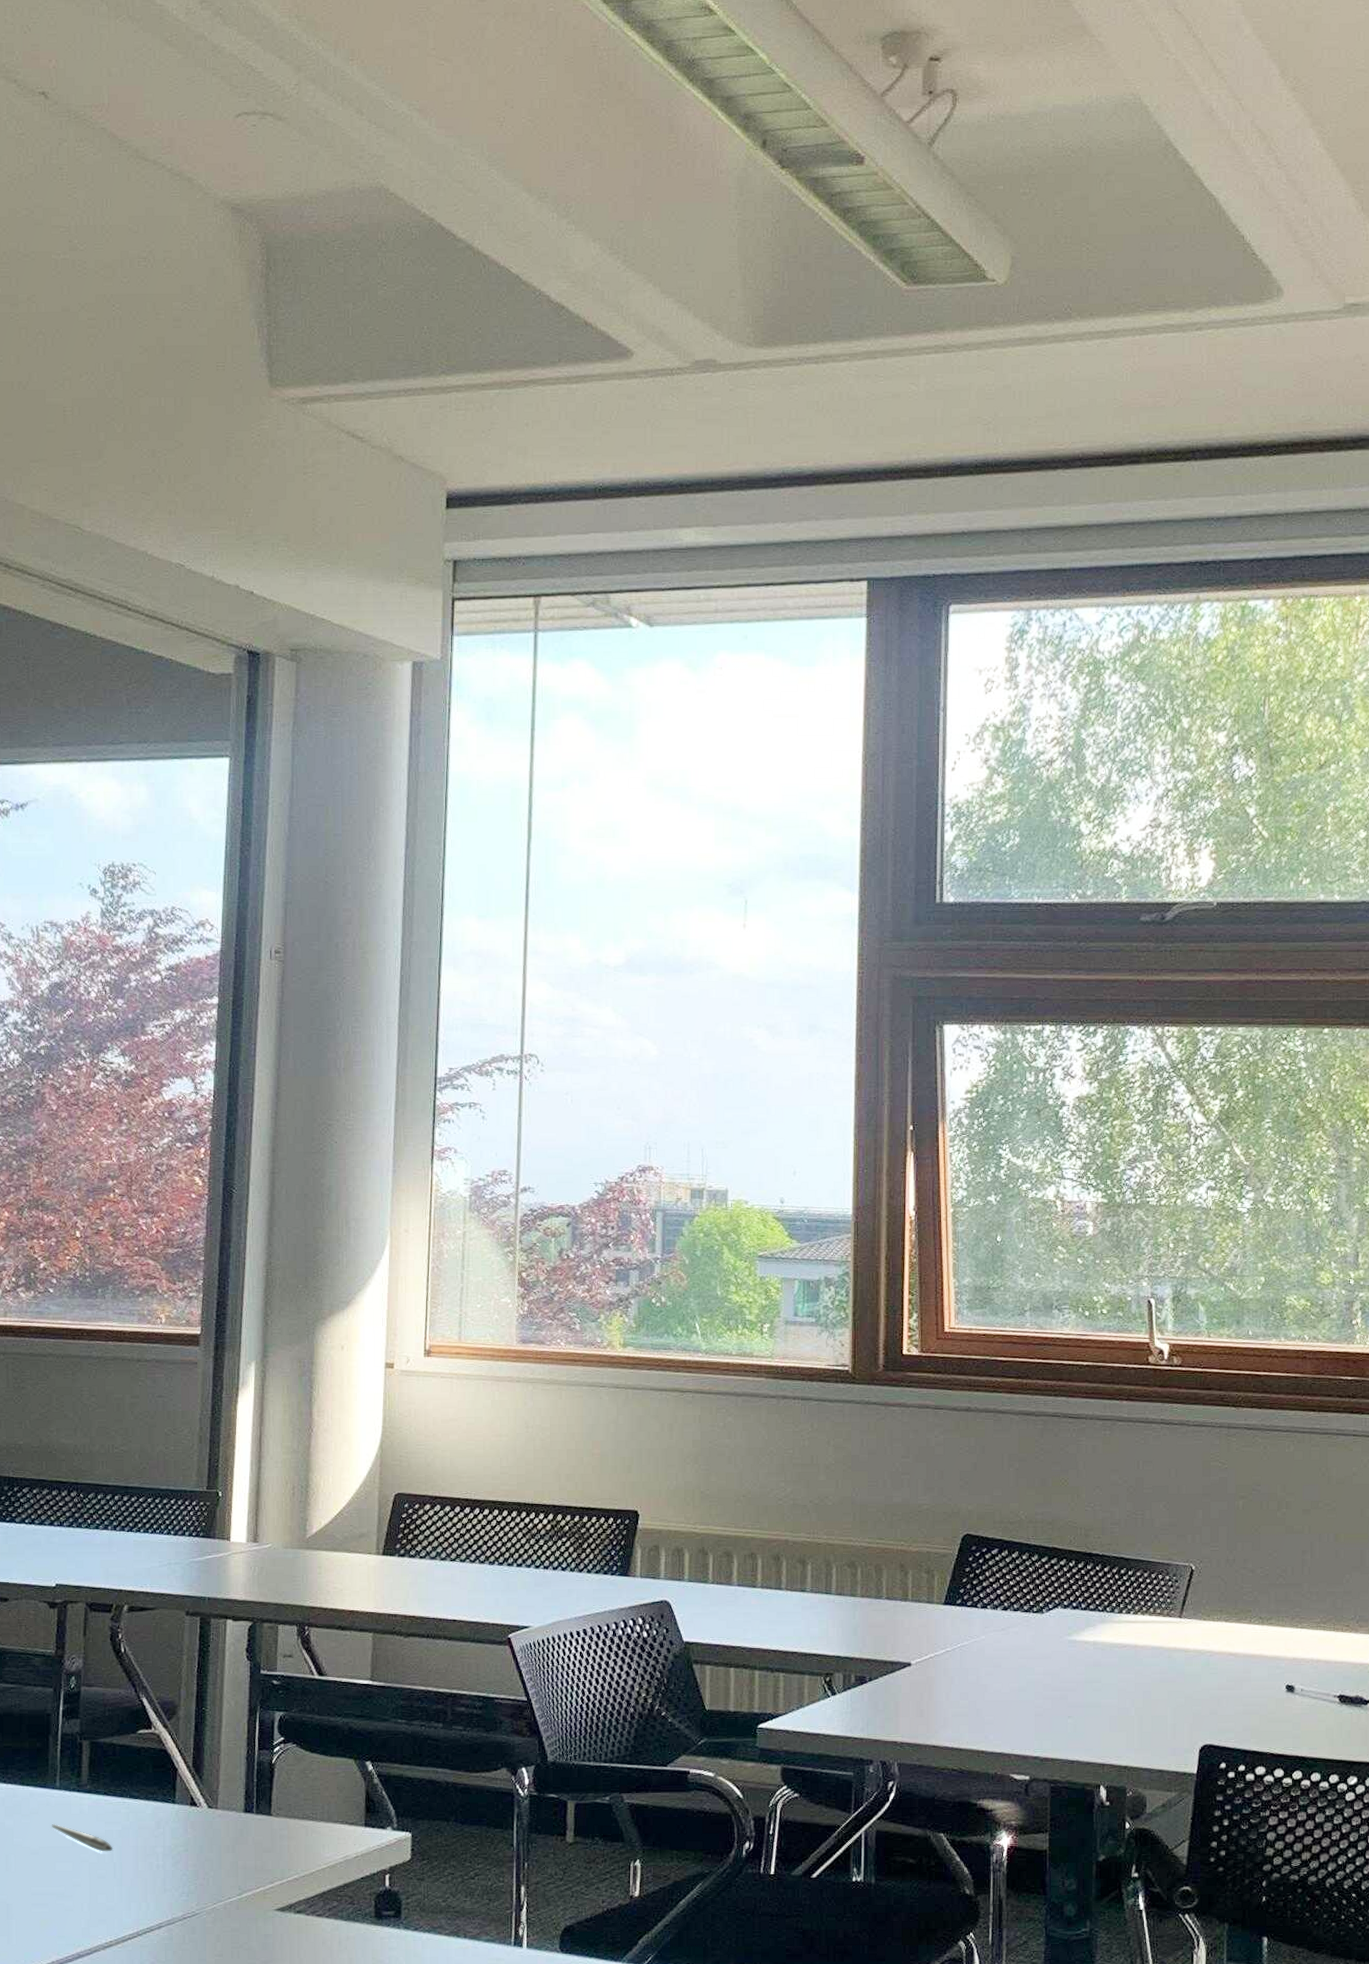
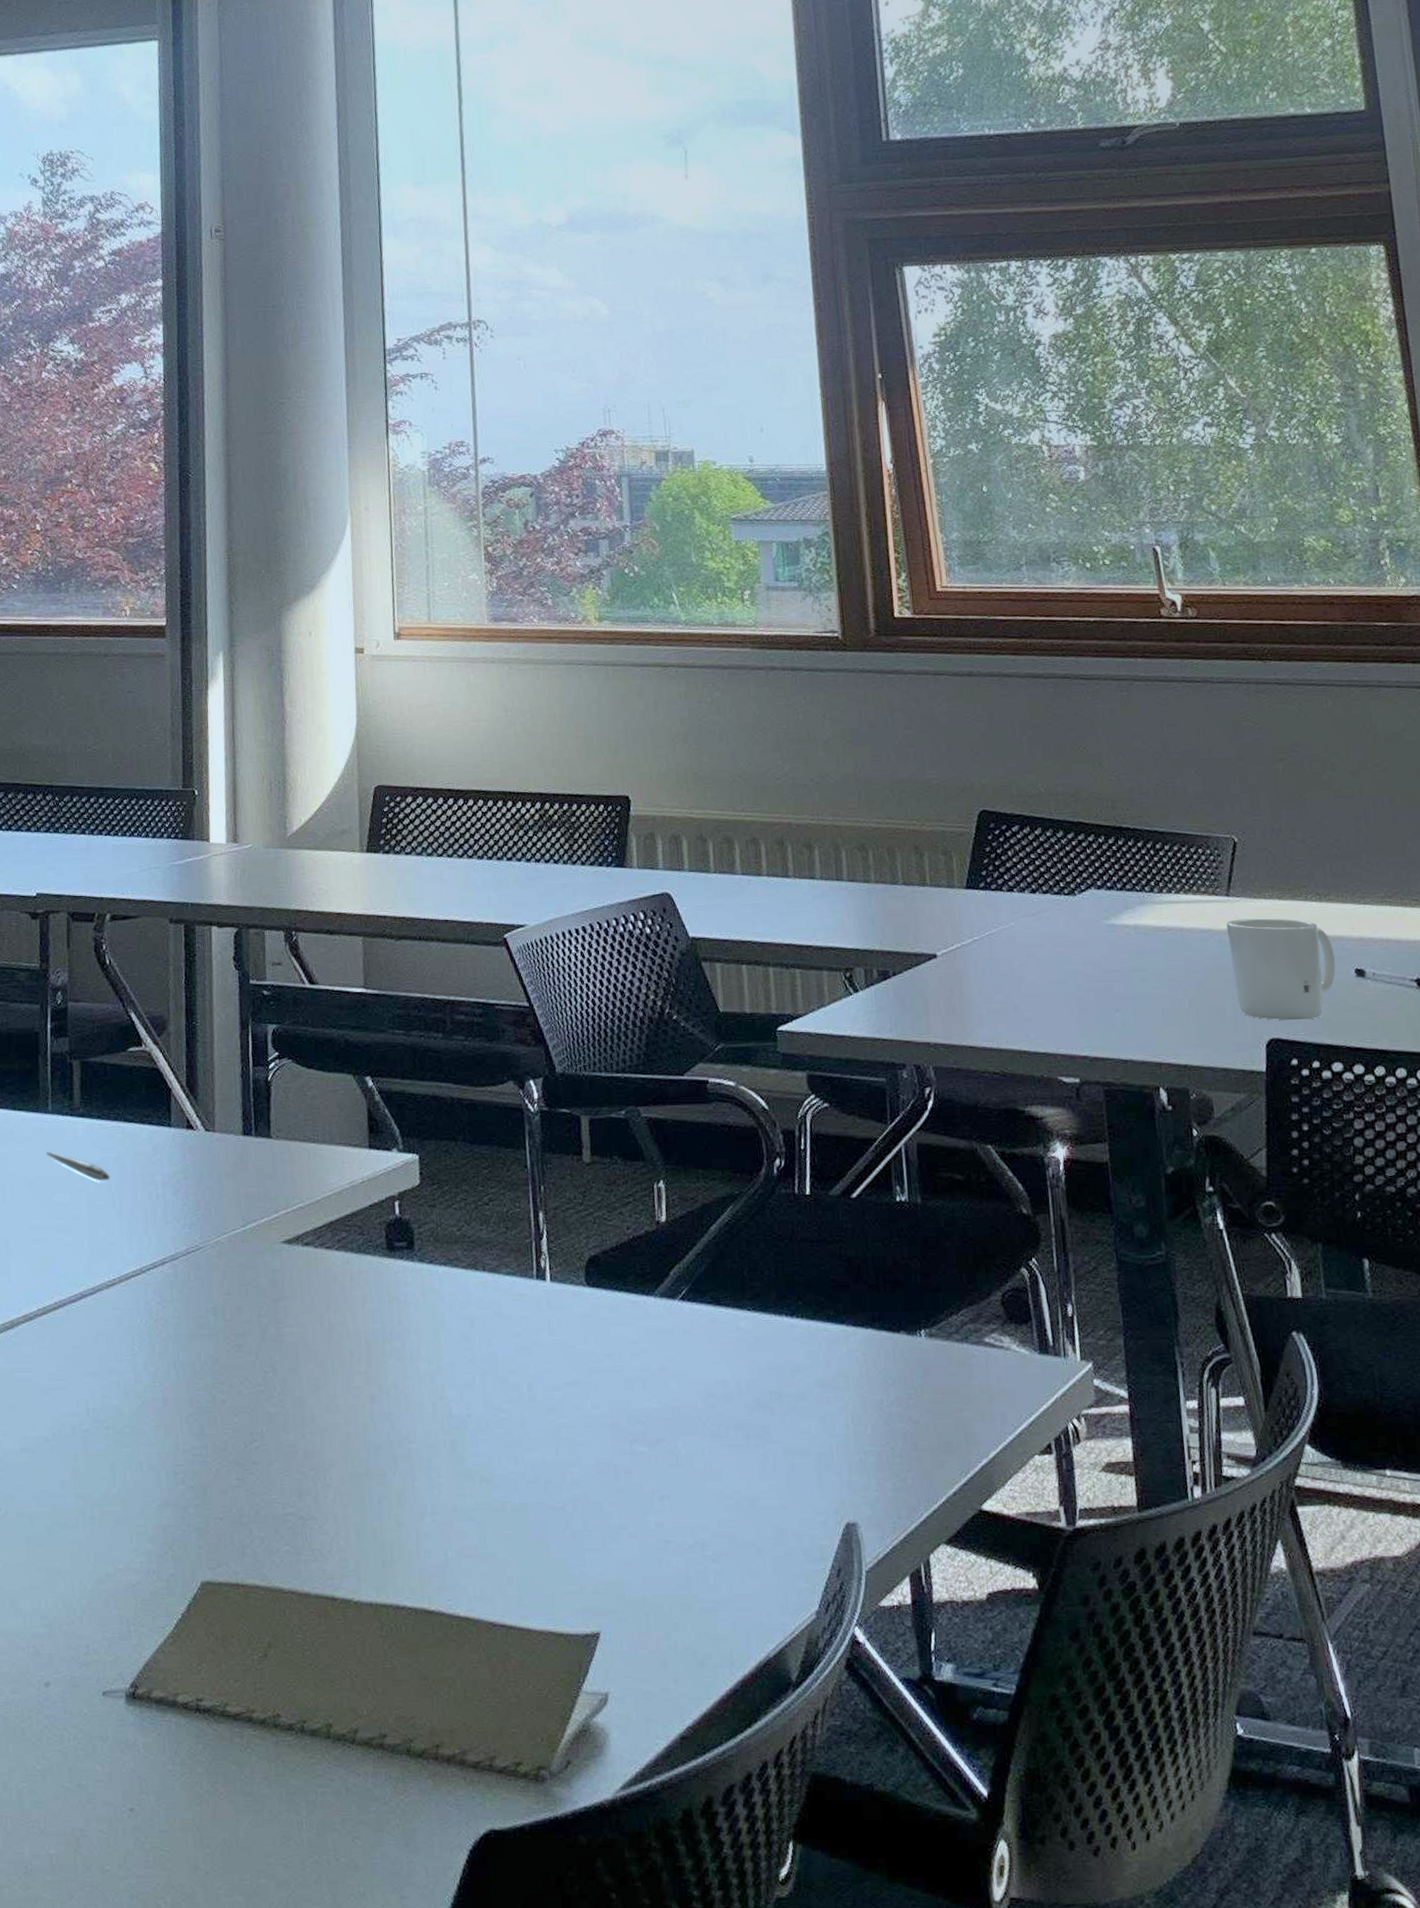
mug: none [1176,1638,1269,1729] -> present [1226,918,1336,1021]

